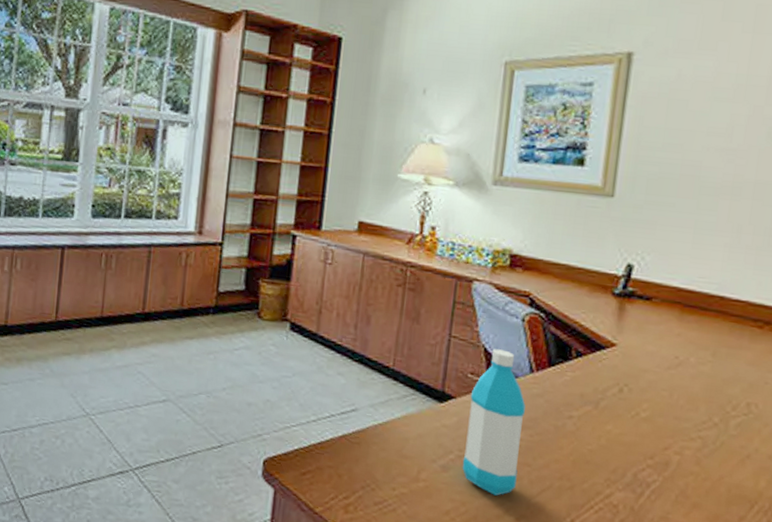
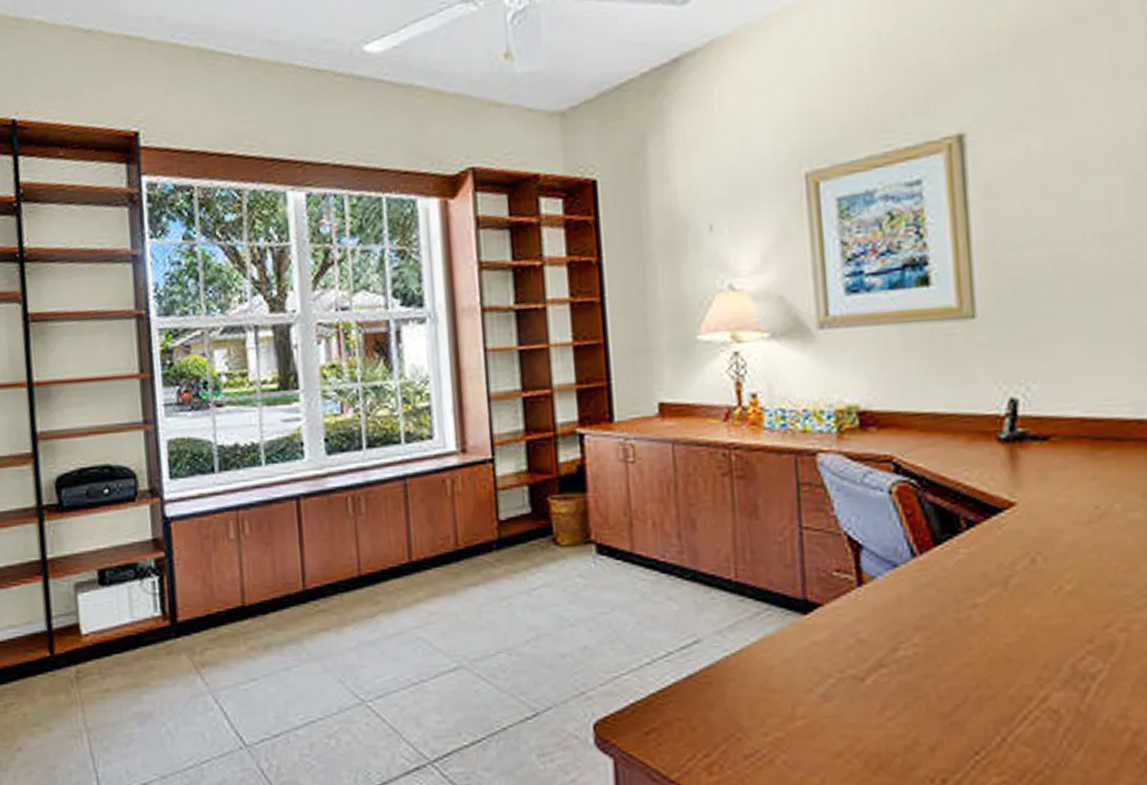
water bottle: present [462,349,526,496] -> none [841,534,922,722]

